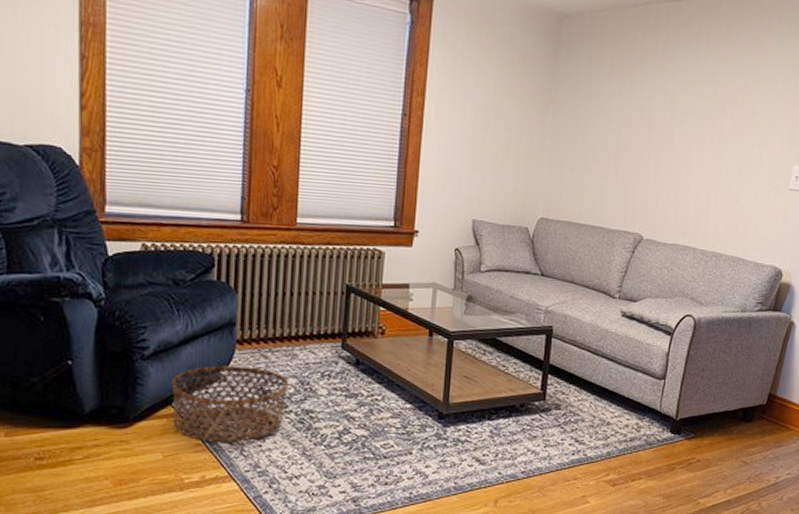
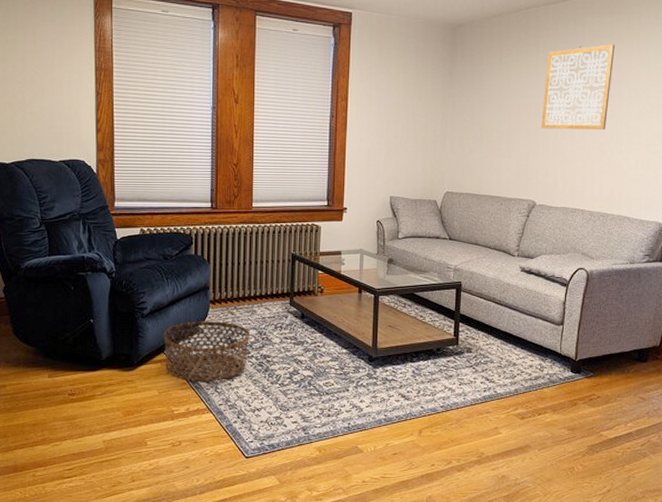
wall art: none [653,55,741,157] -> present [540,44,615,130]

